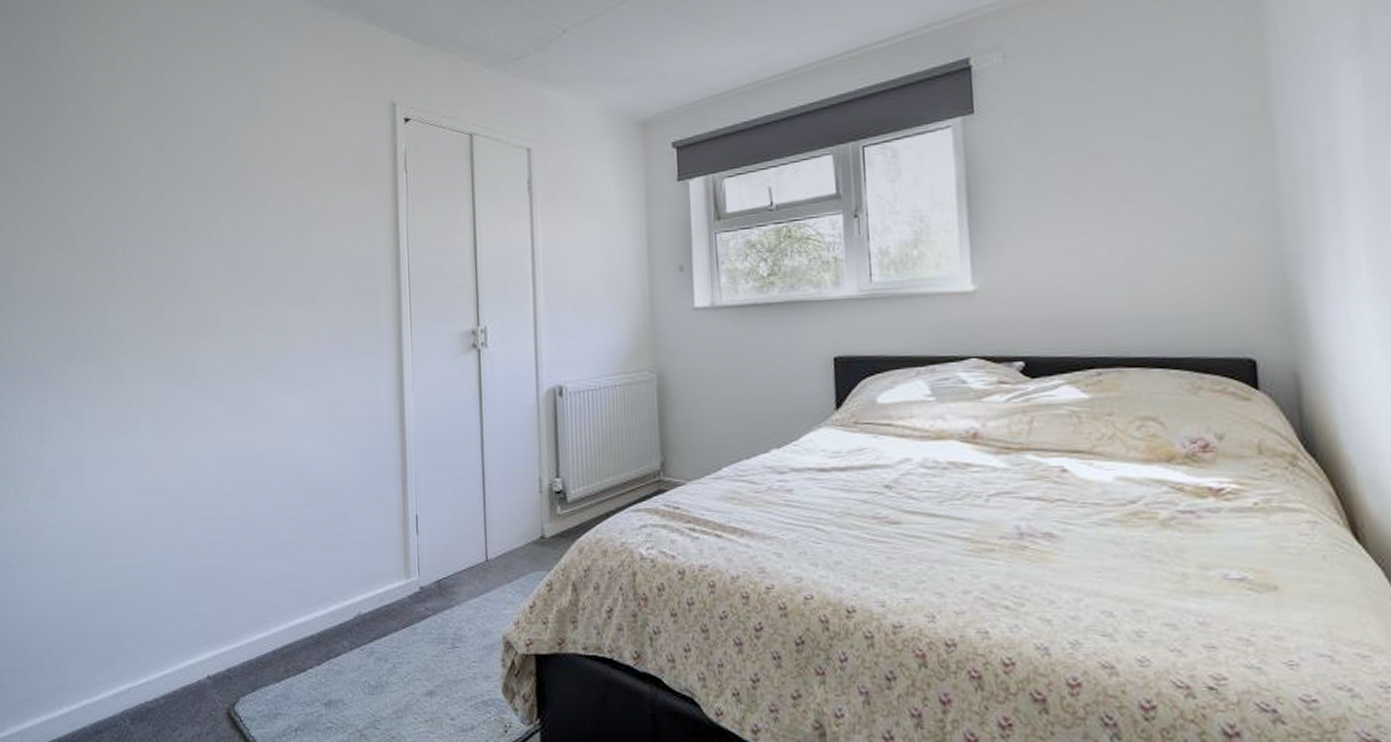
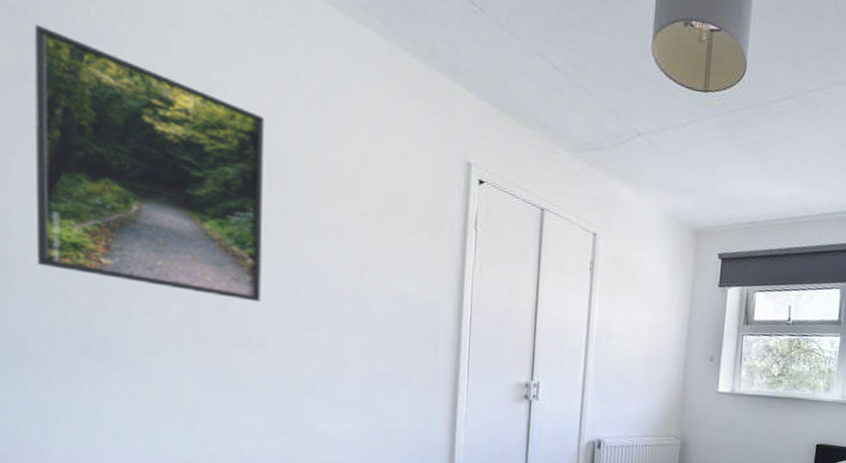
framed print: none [30,67,213,286] -> present [34,24,264,302]

